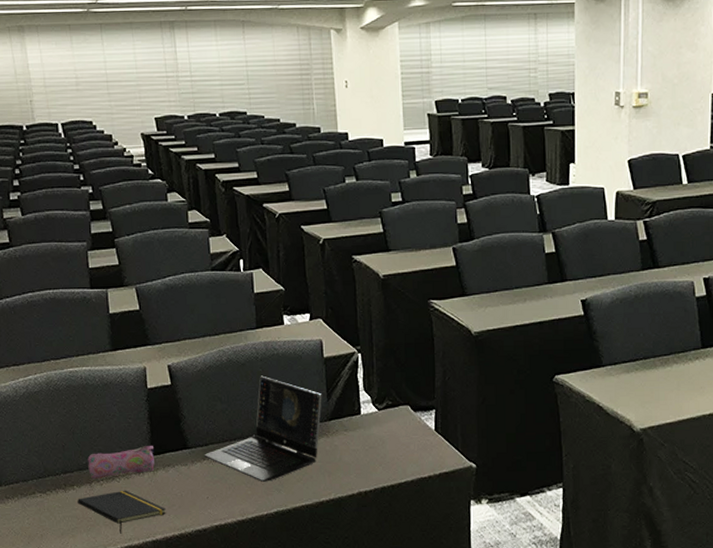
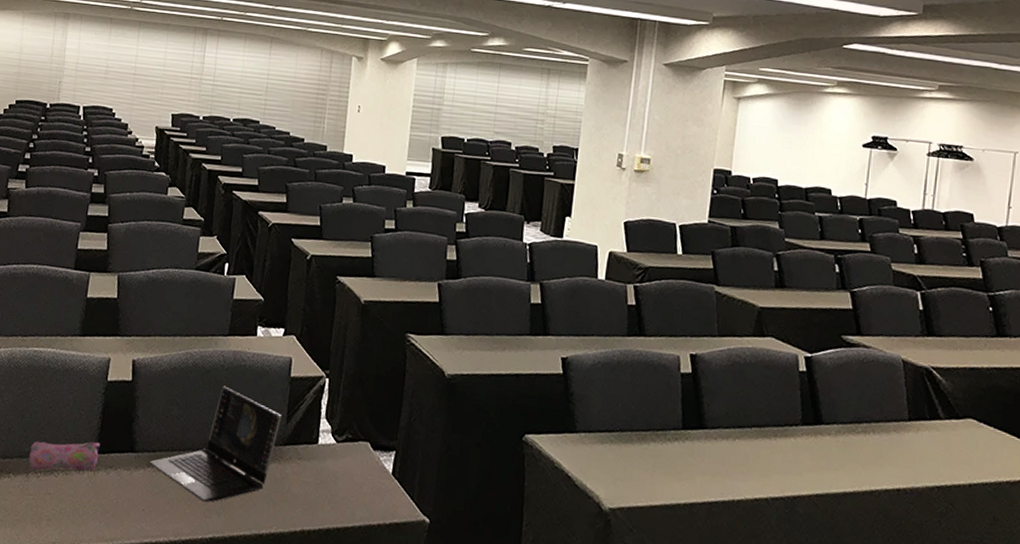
notepad: present [77,490,166,534] -> none [9,486,98,536]

